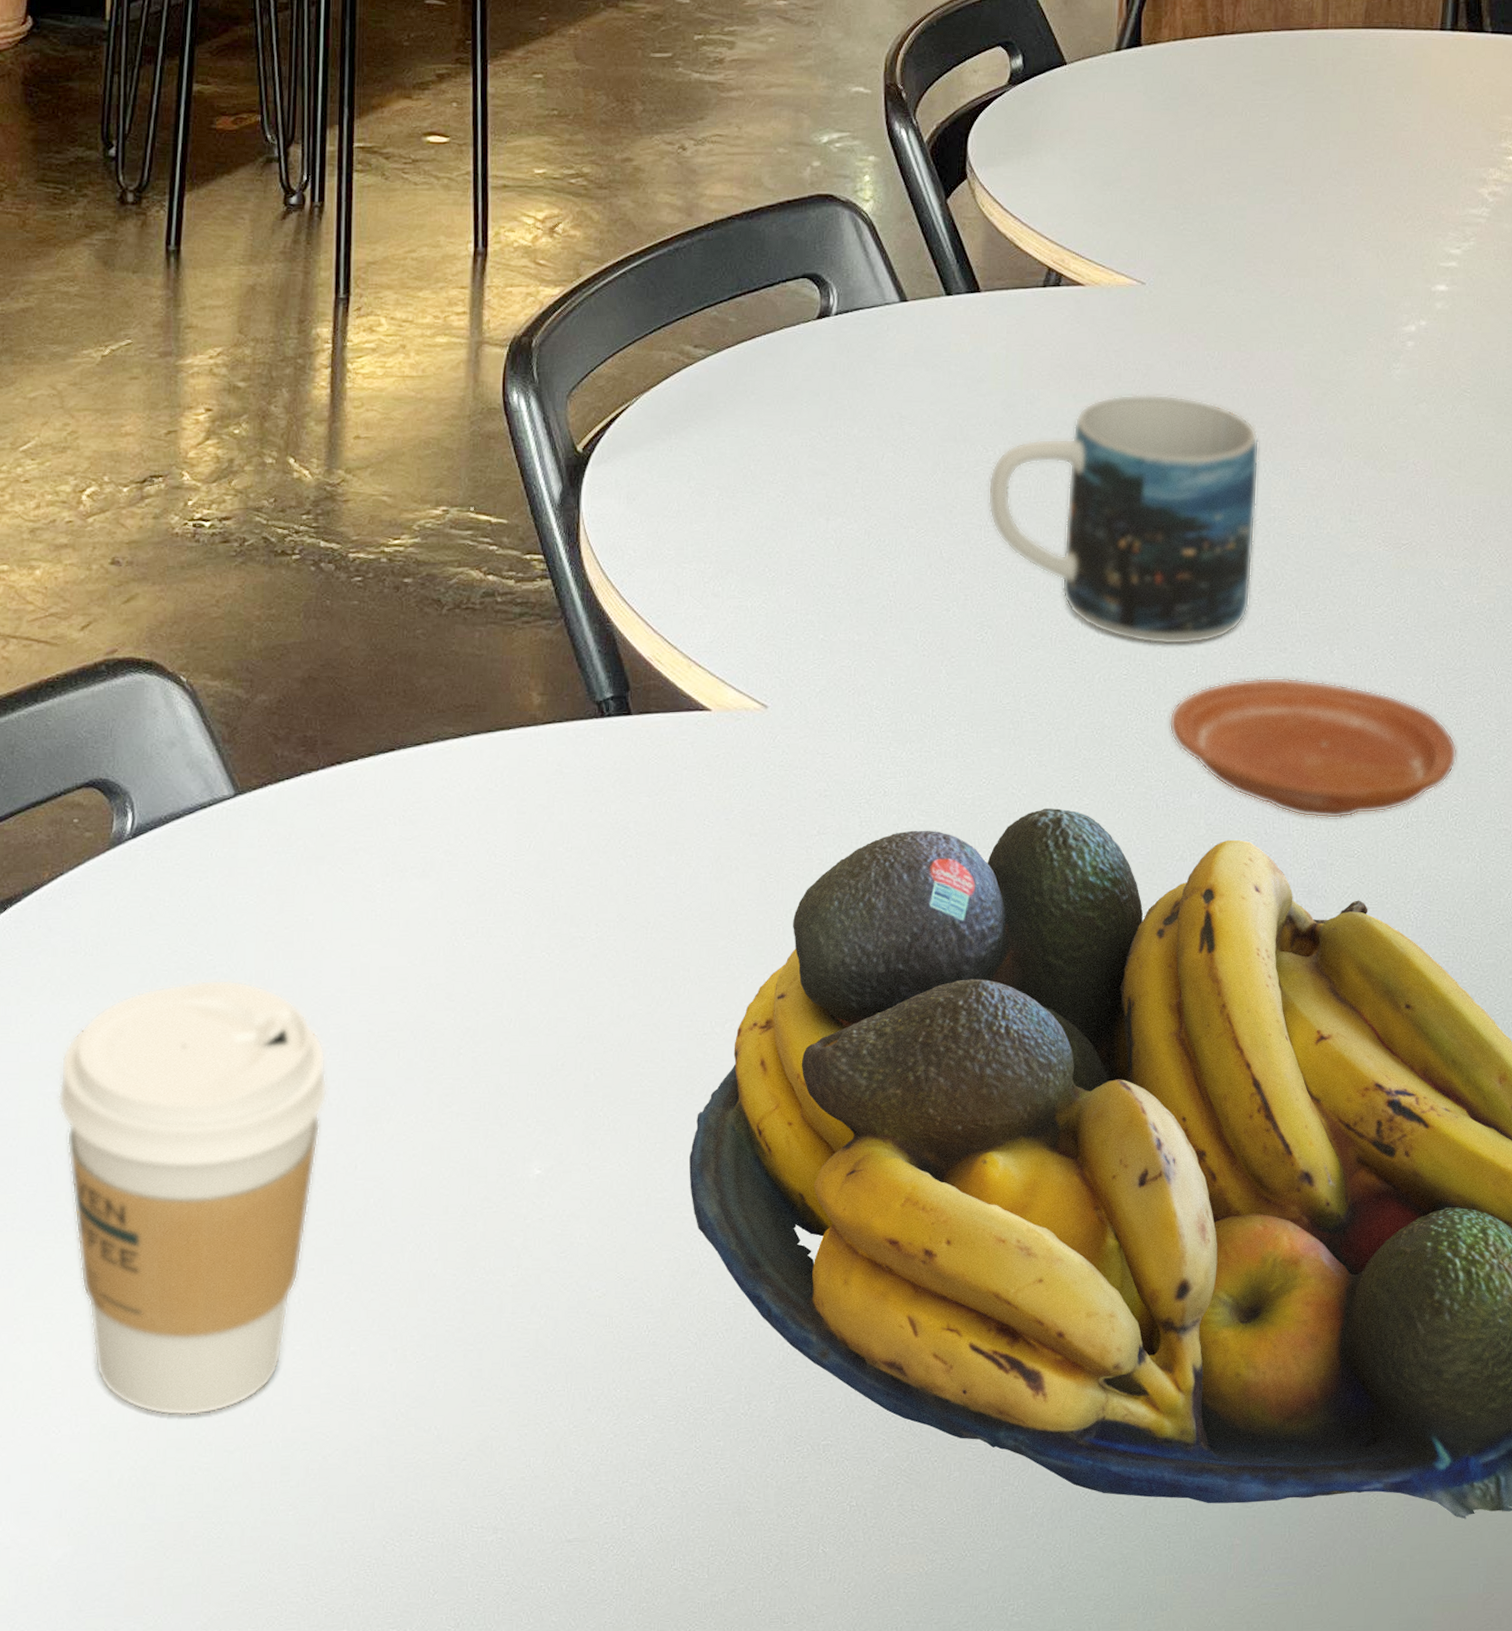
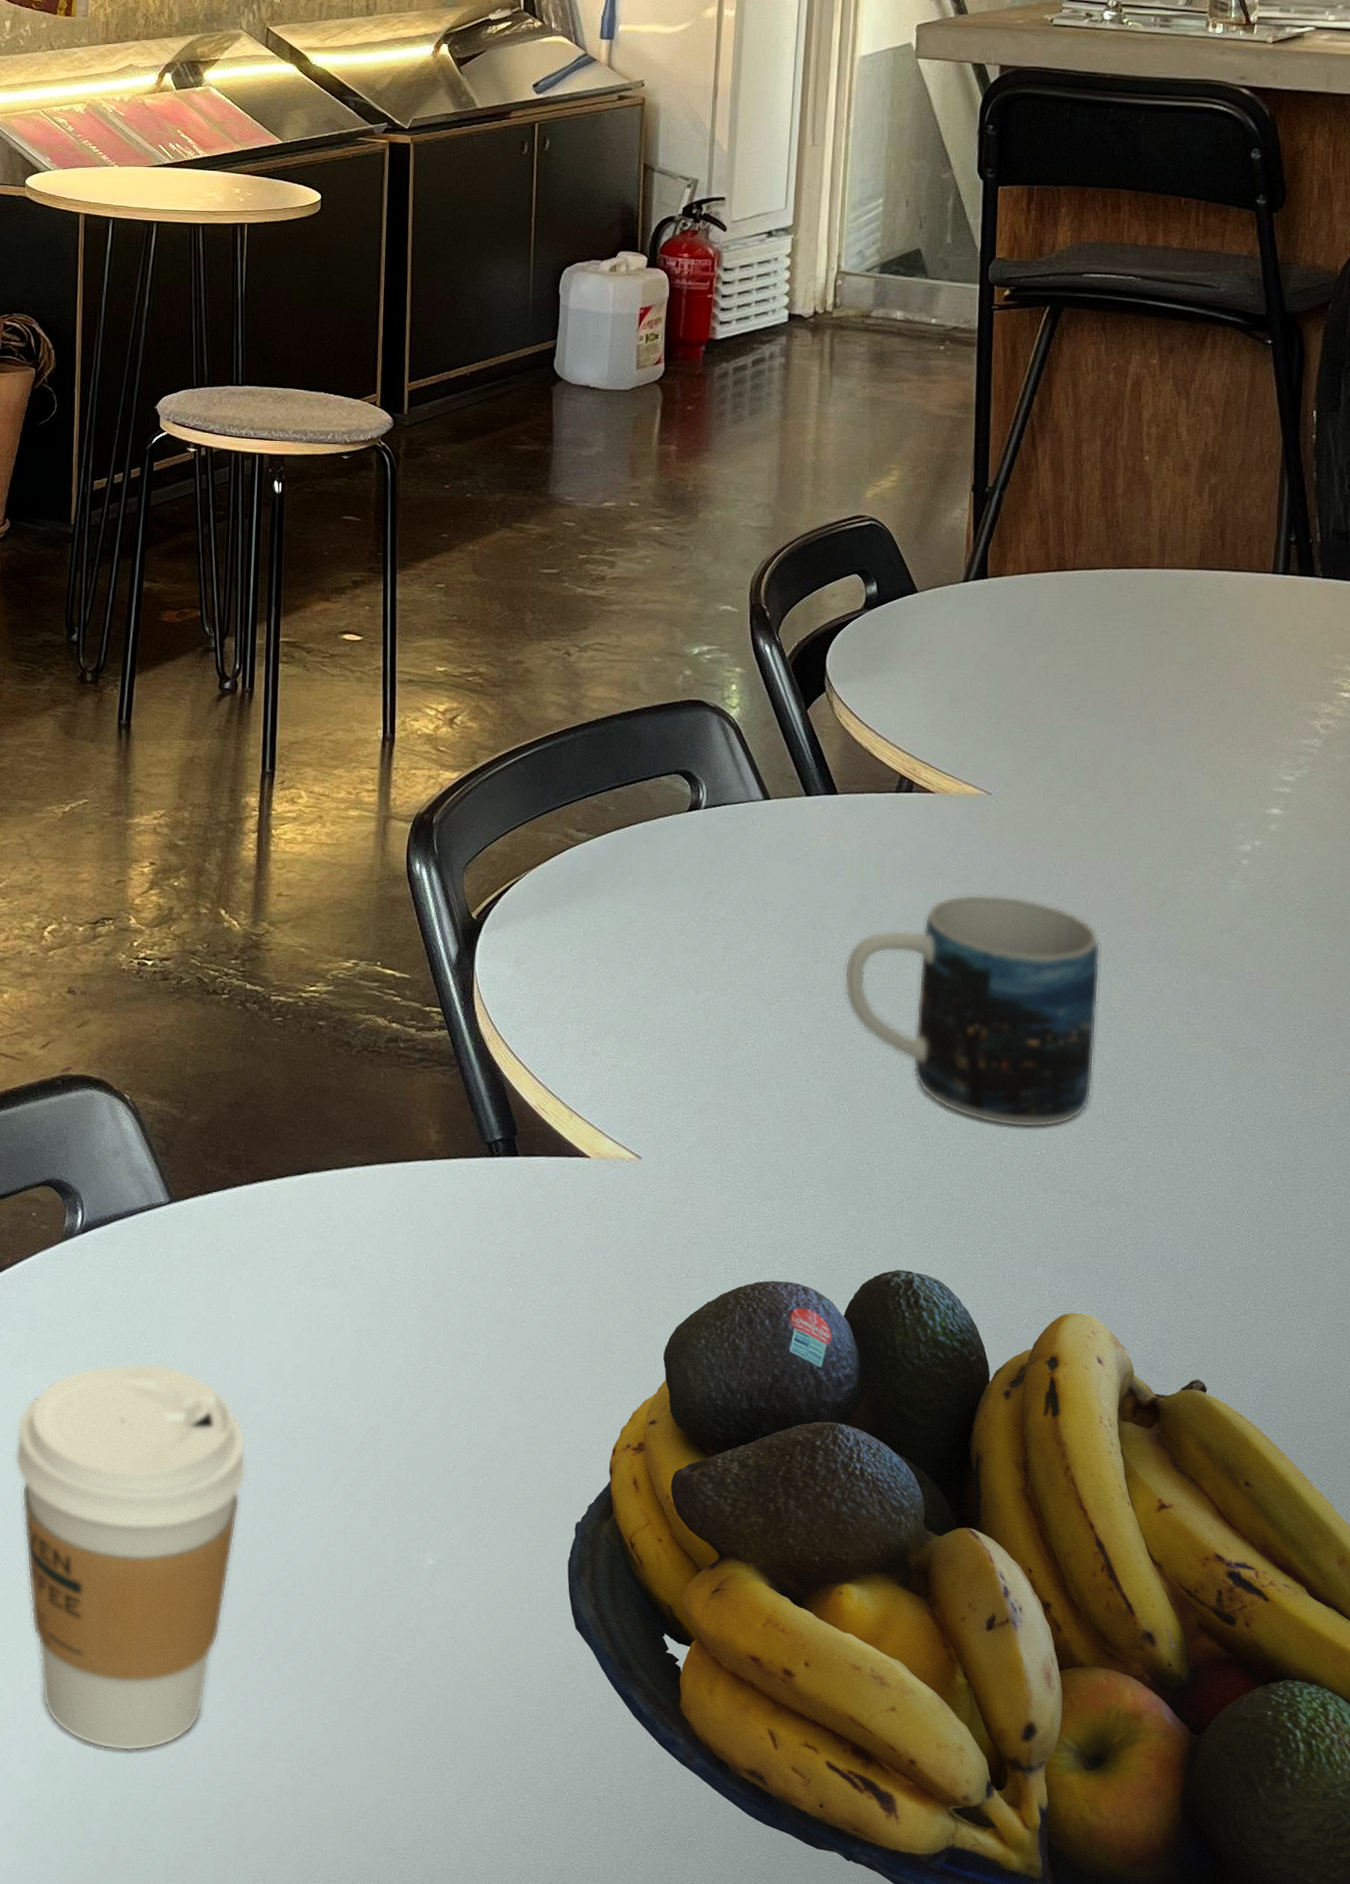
plate: present [1169,677,1457,819] -> none [1015,1163,1294,1301]

